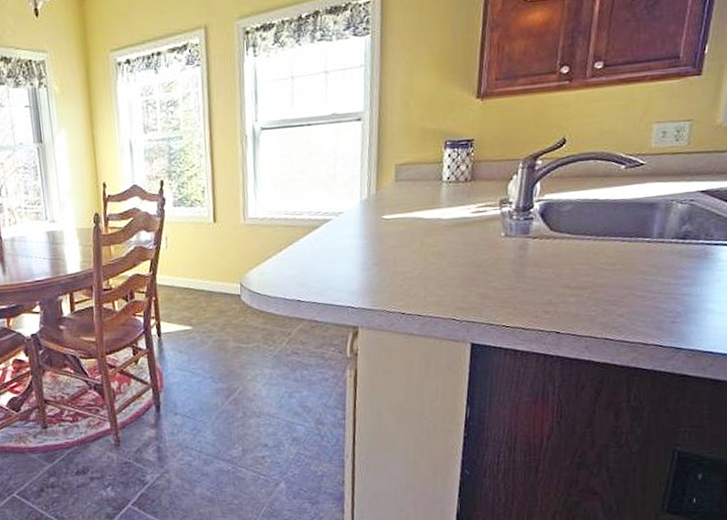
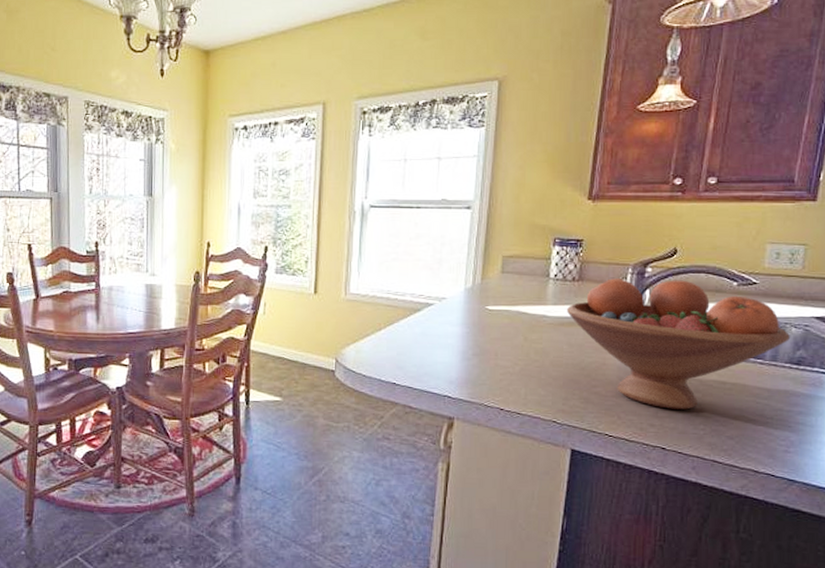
fruit bowl: none [461,169,676,295] -> present [567,278,790,410]

